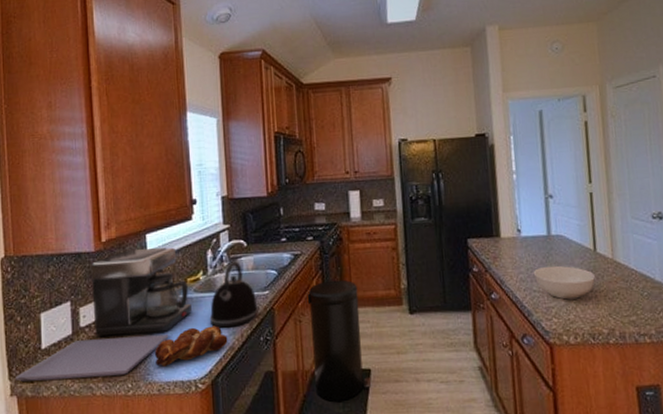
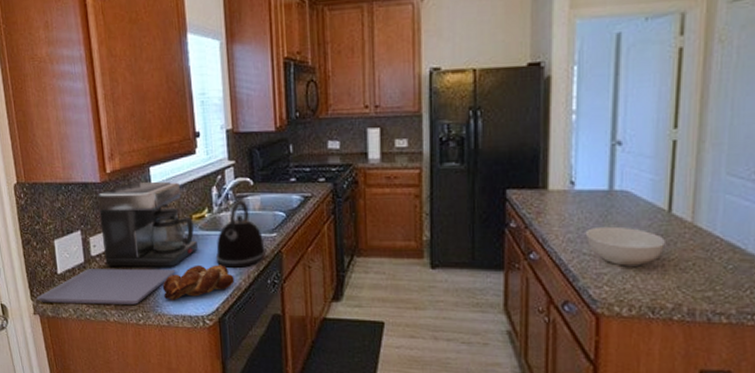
pedal bin: present [305,279,372,403] -> none [316,226,385,352]

